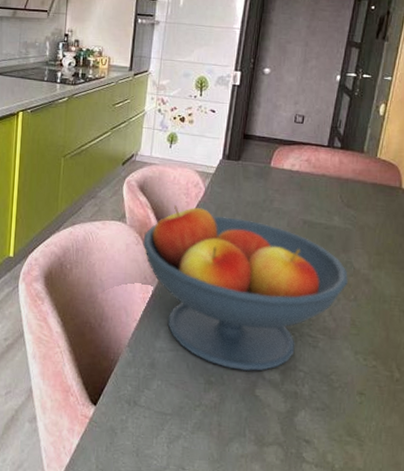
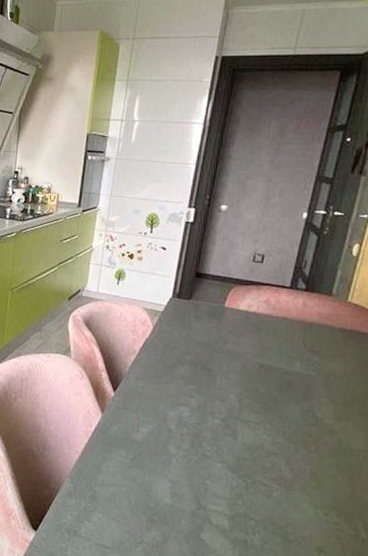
fruit bowl: present [143,205,348,372] -> none [87,342,309,516]

